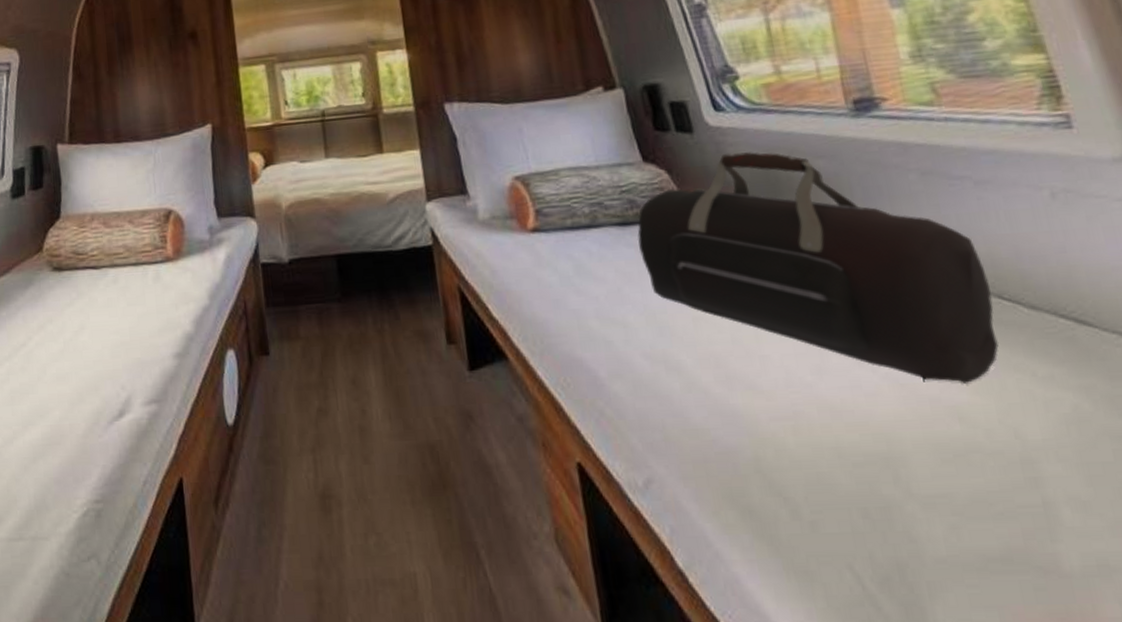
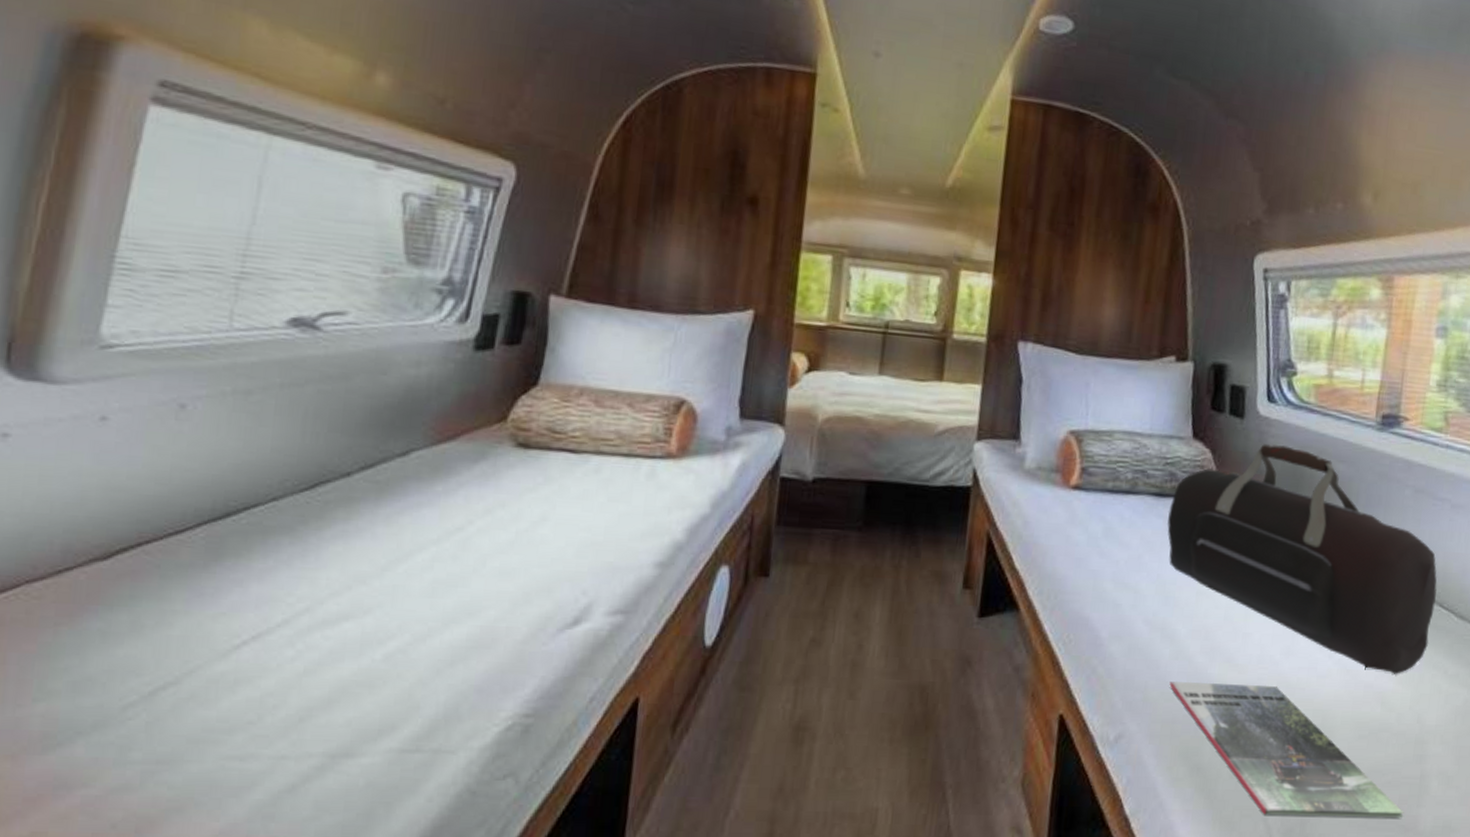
magazine: none [689,411,1036,562] -> present [1169,681,1404,817]

